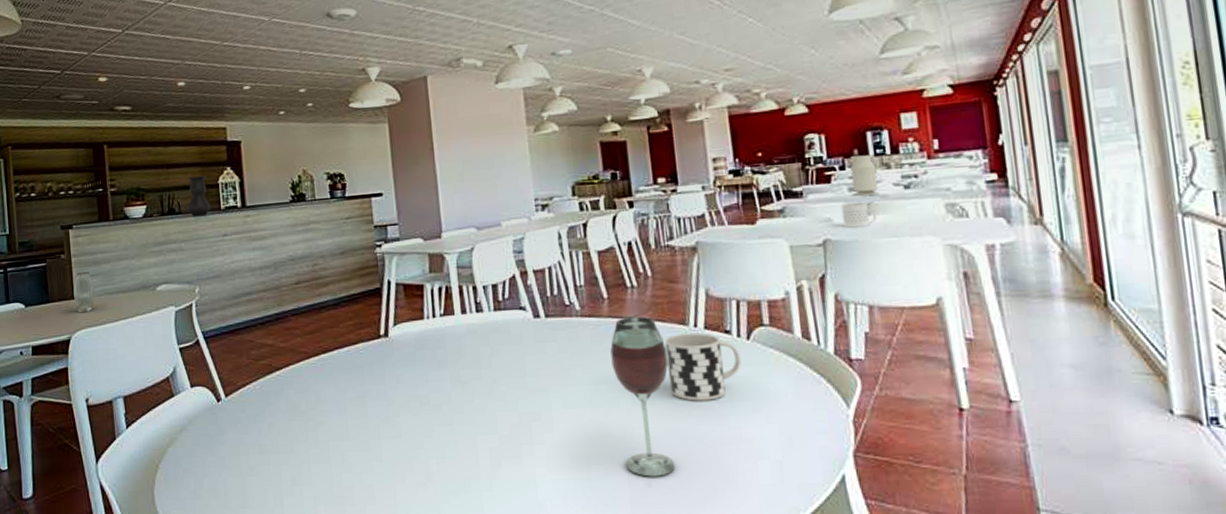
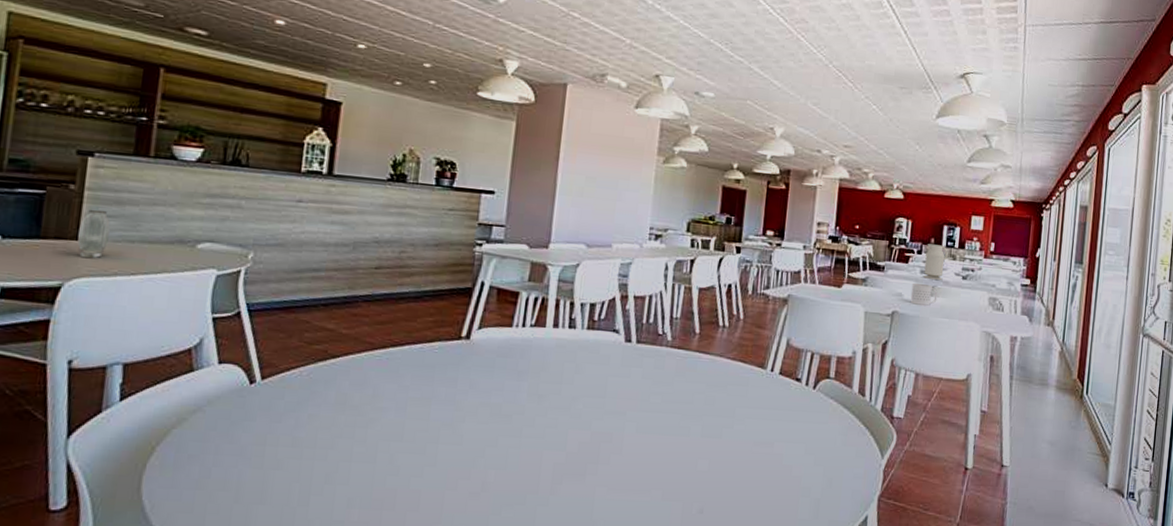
vase: present [187,175,210,217] -> none [257,127,290,176]
wineglass: present [610,317,675,477] -> none [684,354,743,505]
cup: present [665,333,741,401] -> none [738,375,805,440]

